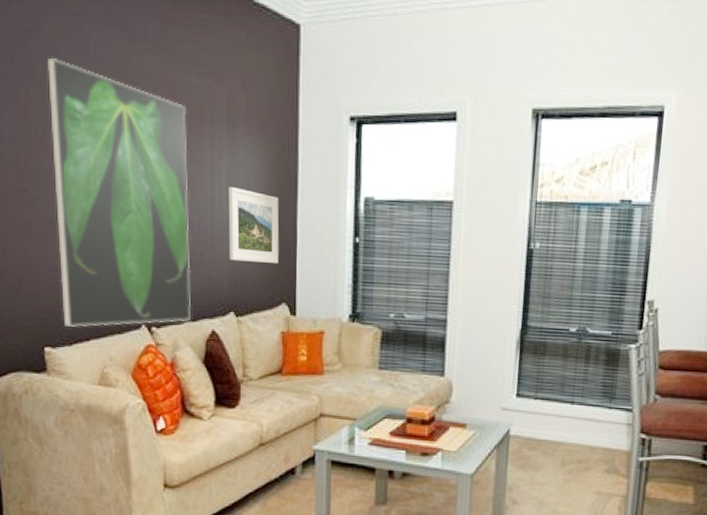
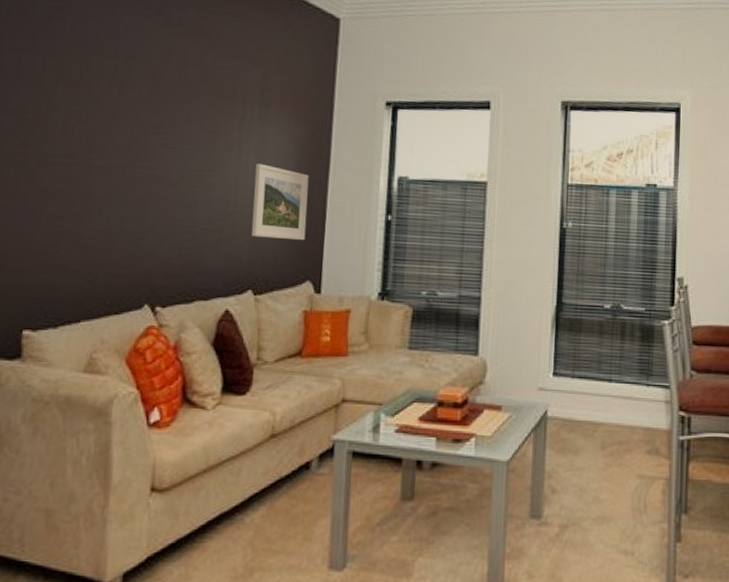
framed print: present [46,57,192,327] -> none [50,35,218,307]

